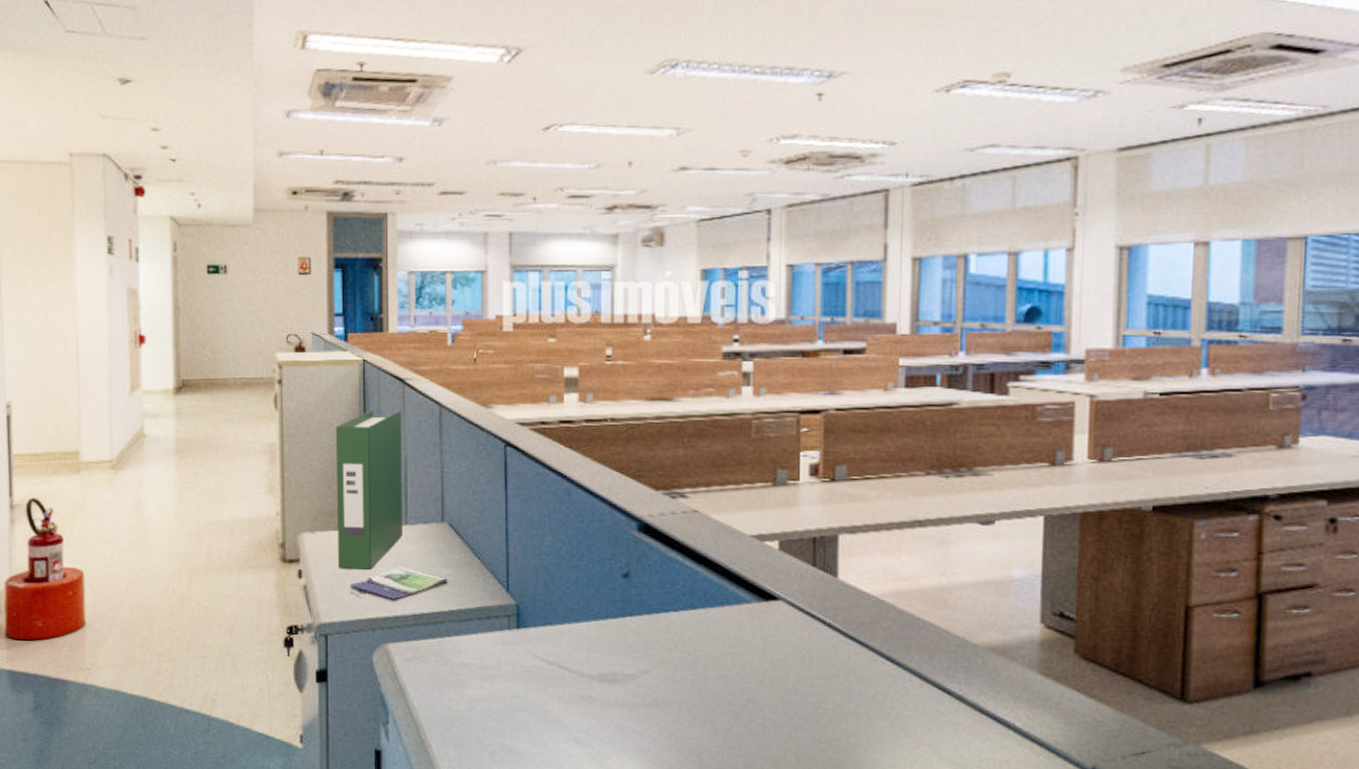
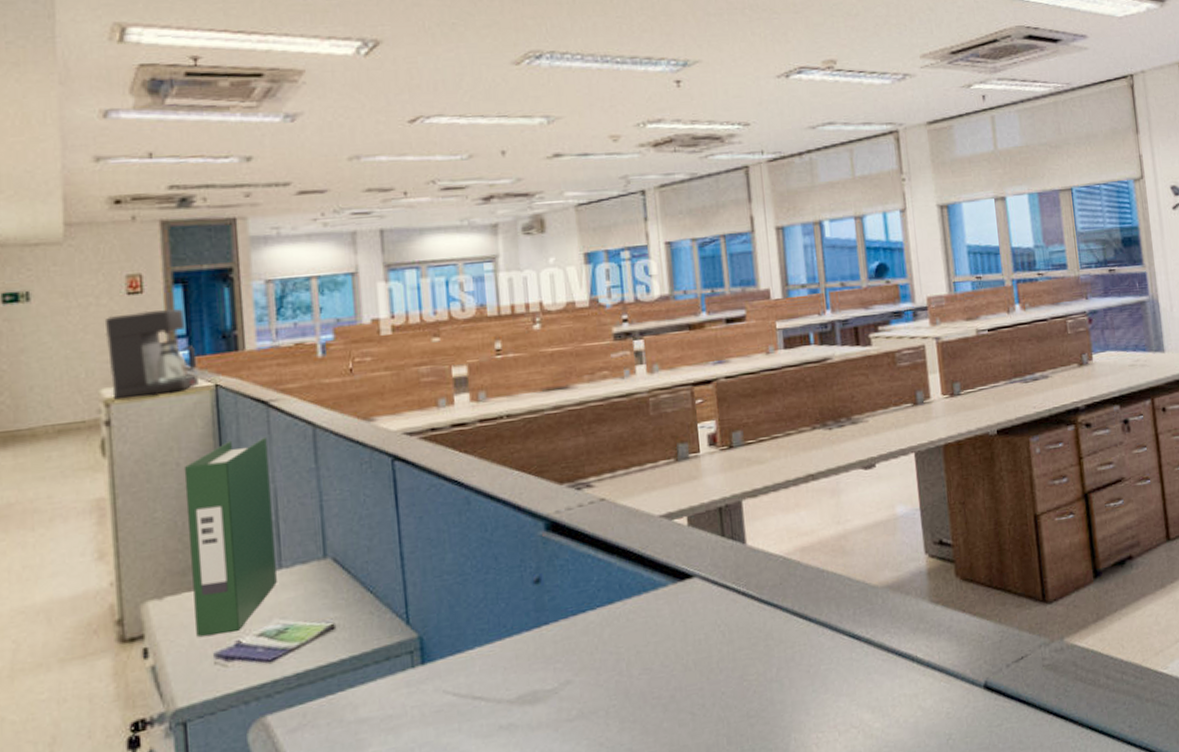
coffee maker: none [280,289,350,363] -> present [104,309,198,400]

